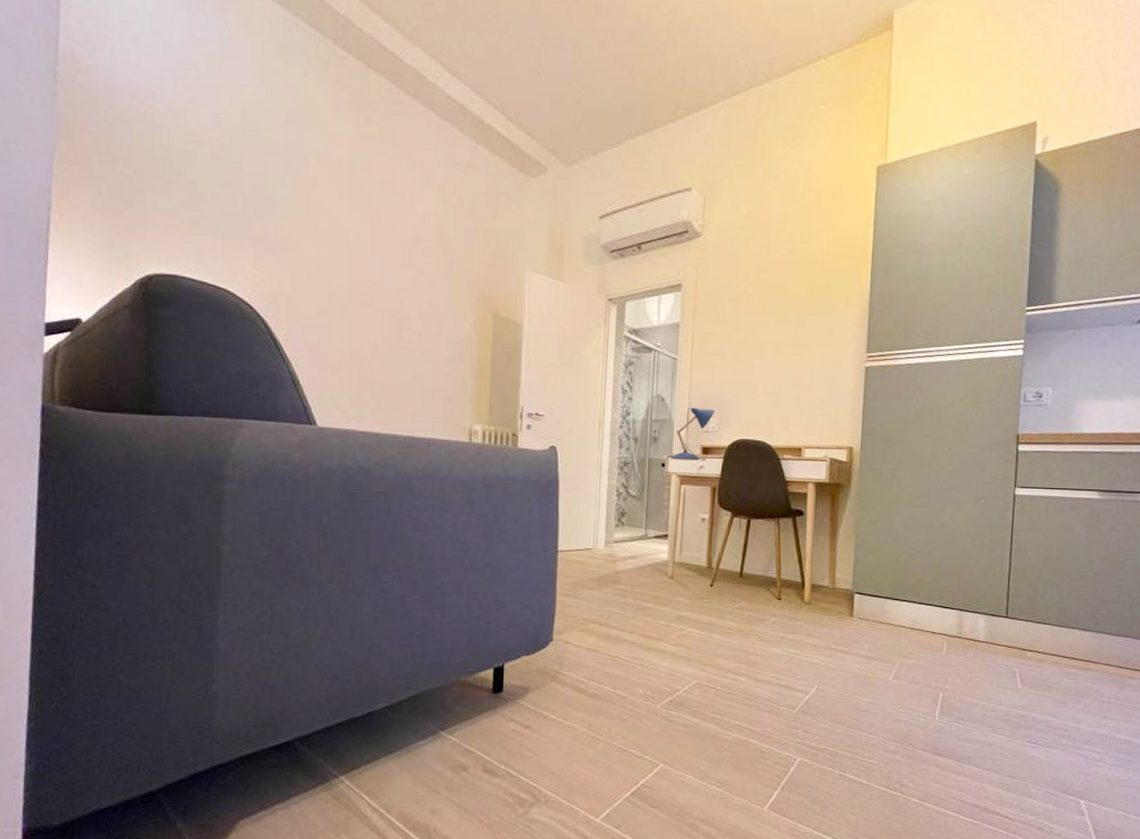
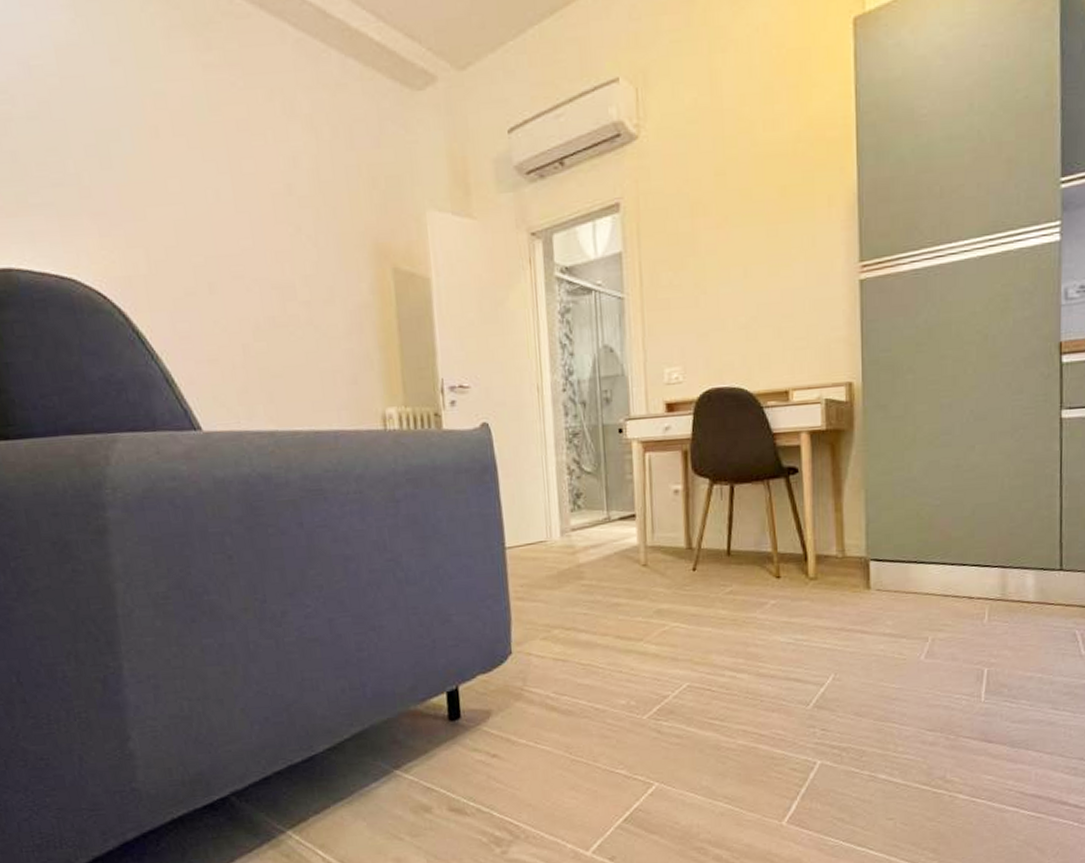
desk lamp: present [671,407,715,461] -> none [629,355,677,423]

